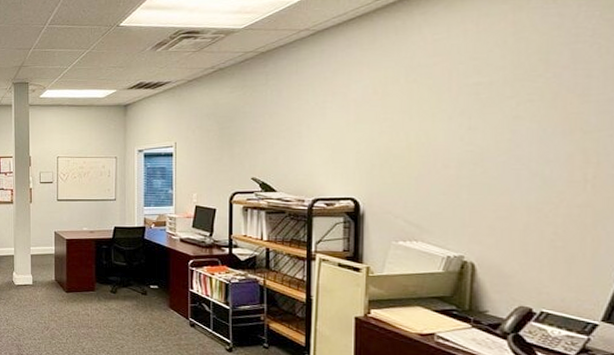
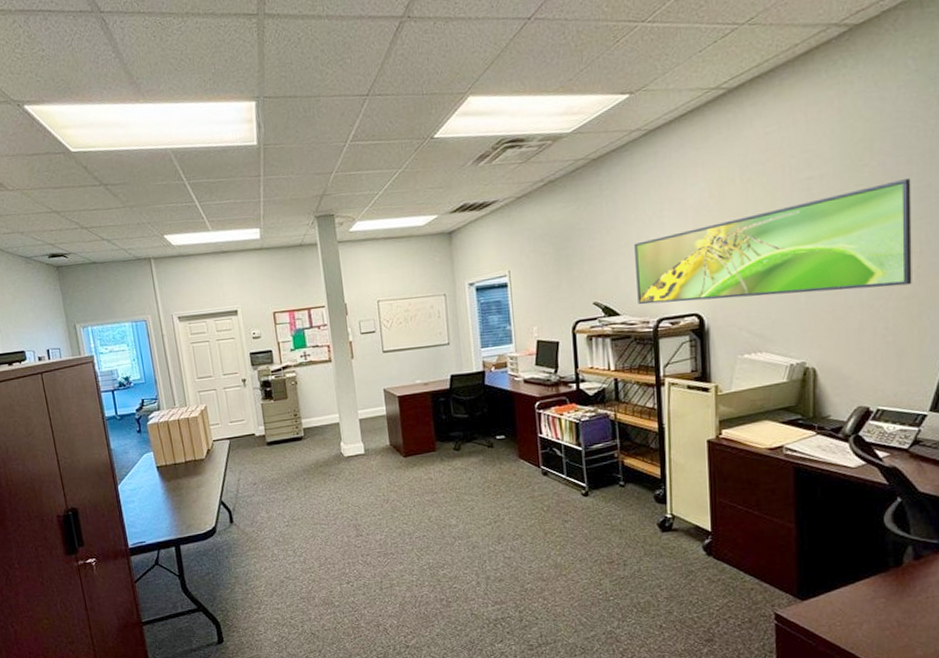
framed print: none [295,92,590,193] -> present [634,178,912,305]

